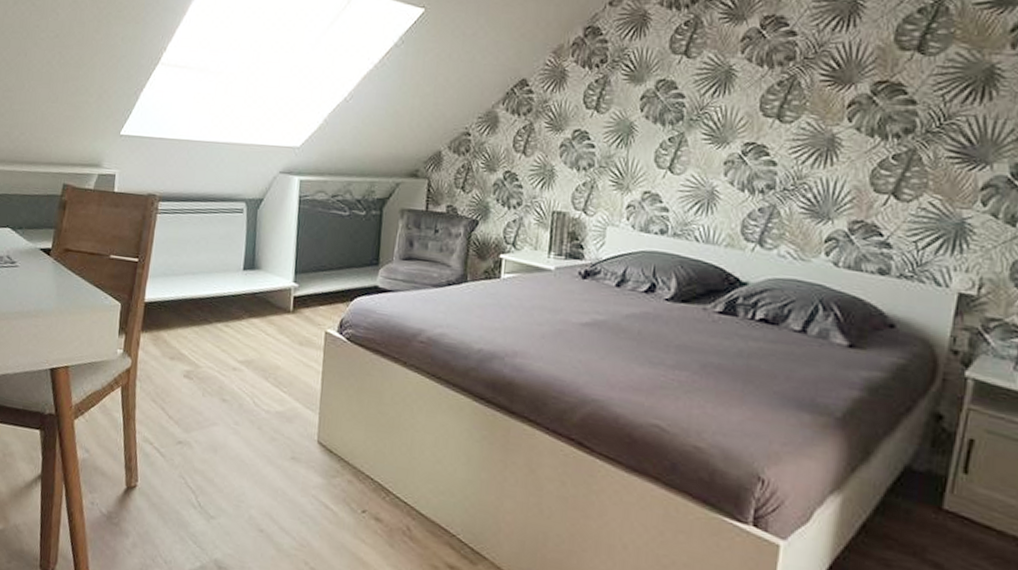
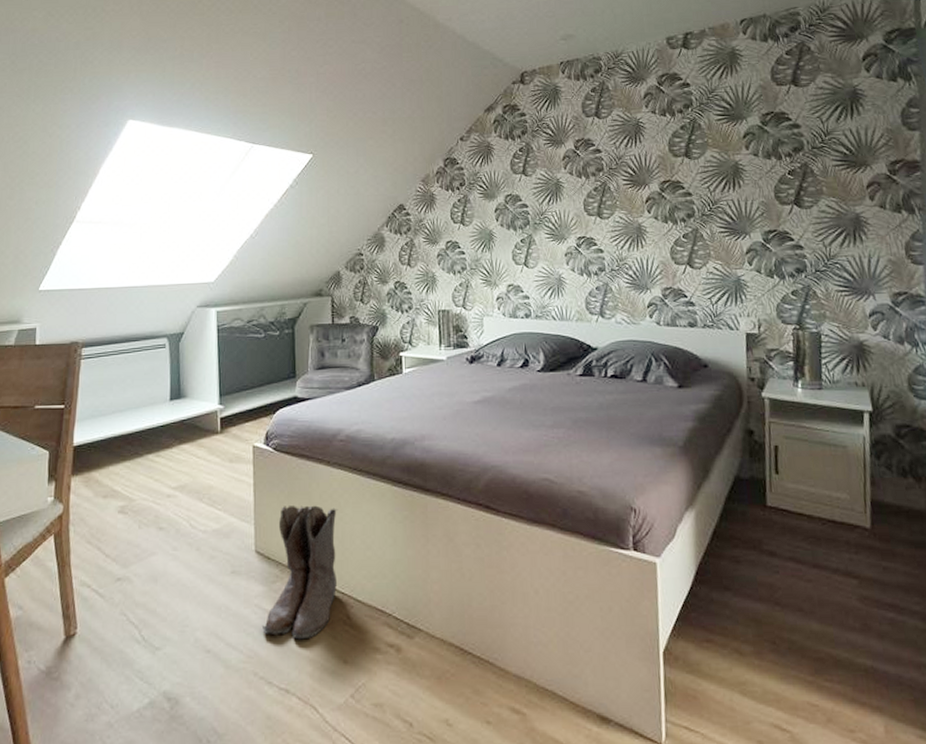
boots: none [316,401,410,542] -> present [261,505,338,640]

